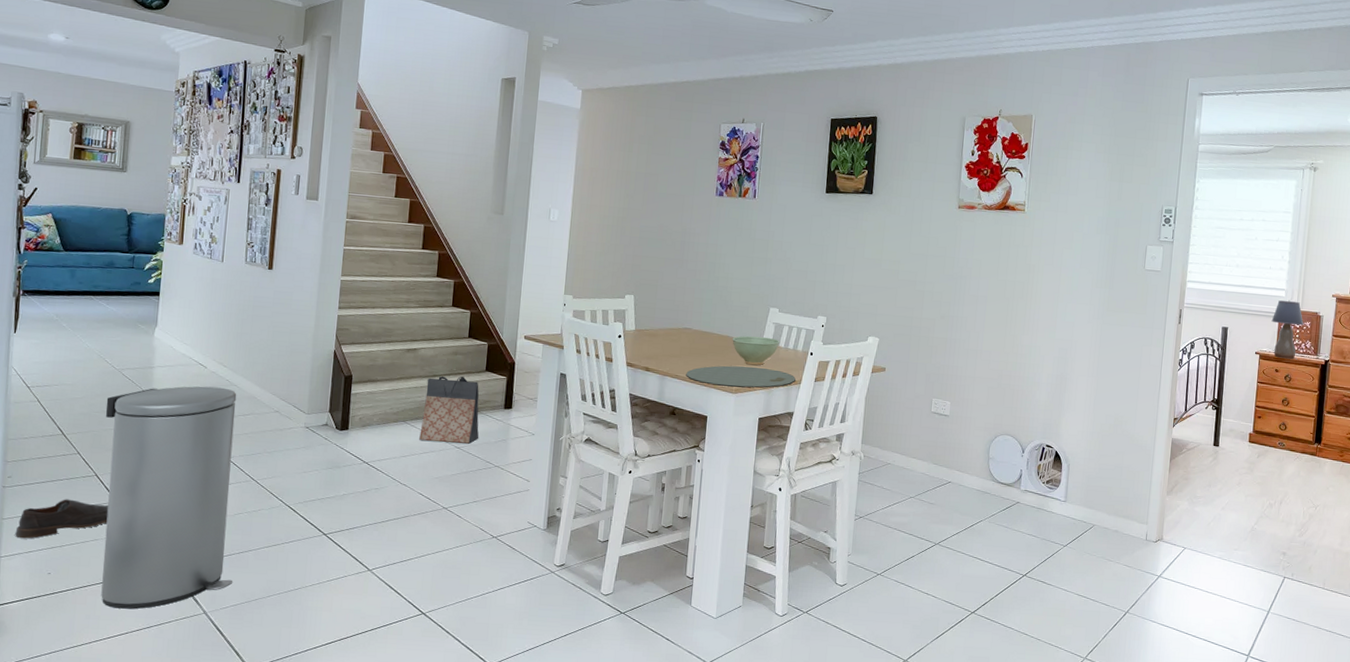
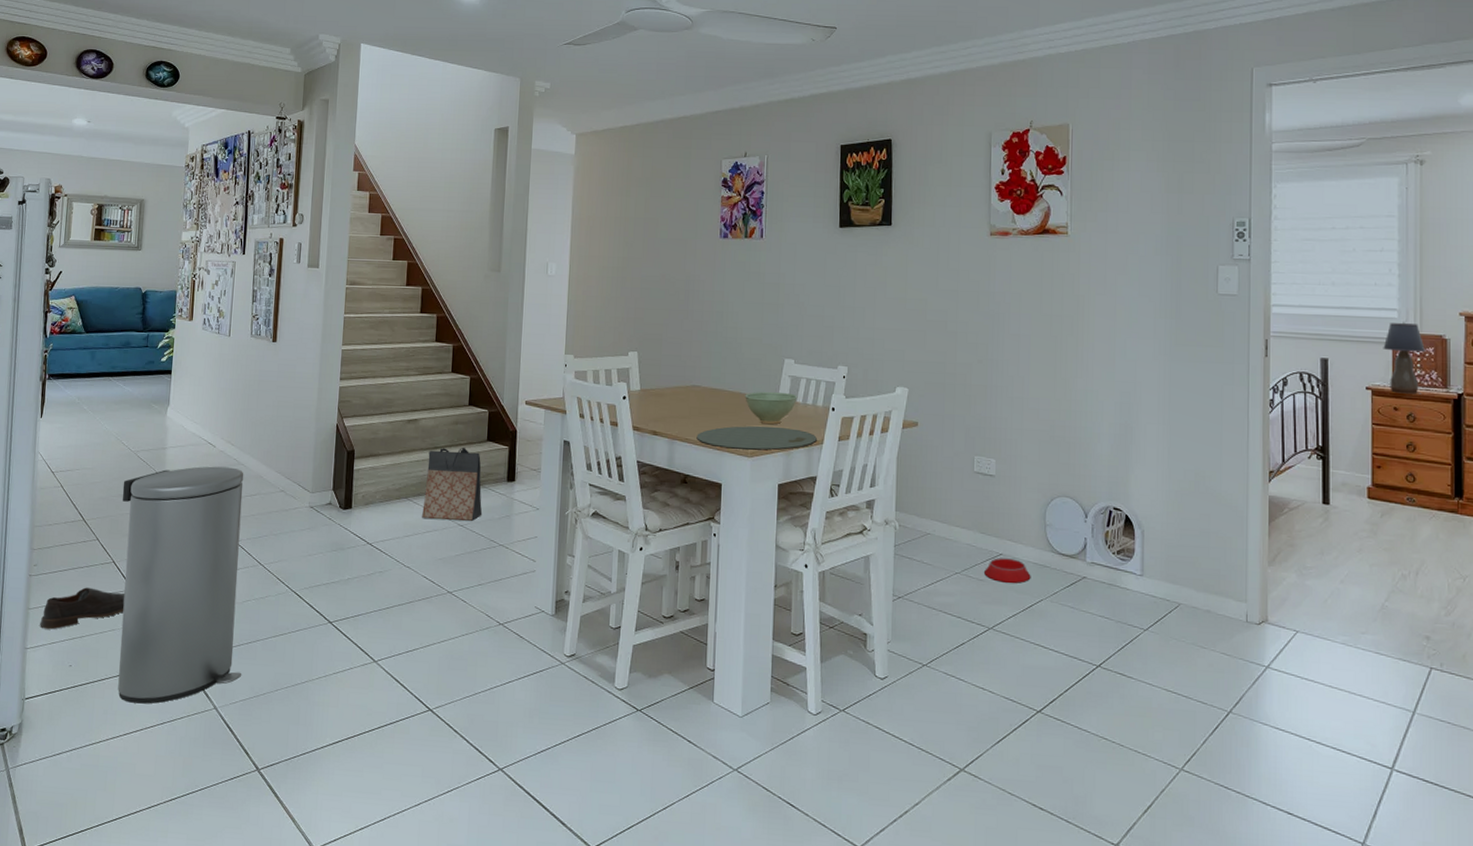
pet bowl: none [935,485,974,507] -> present [984,558,1031,583]

